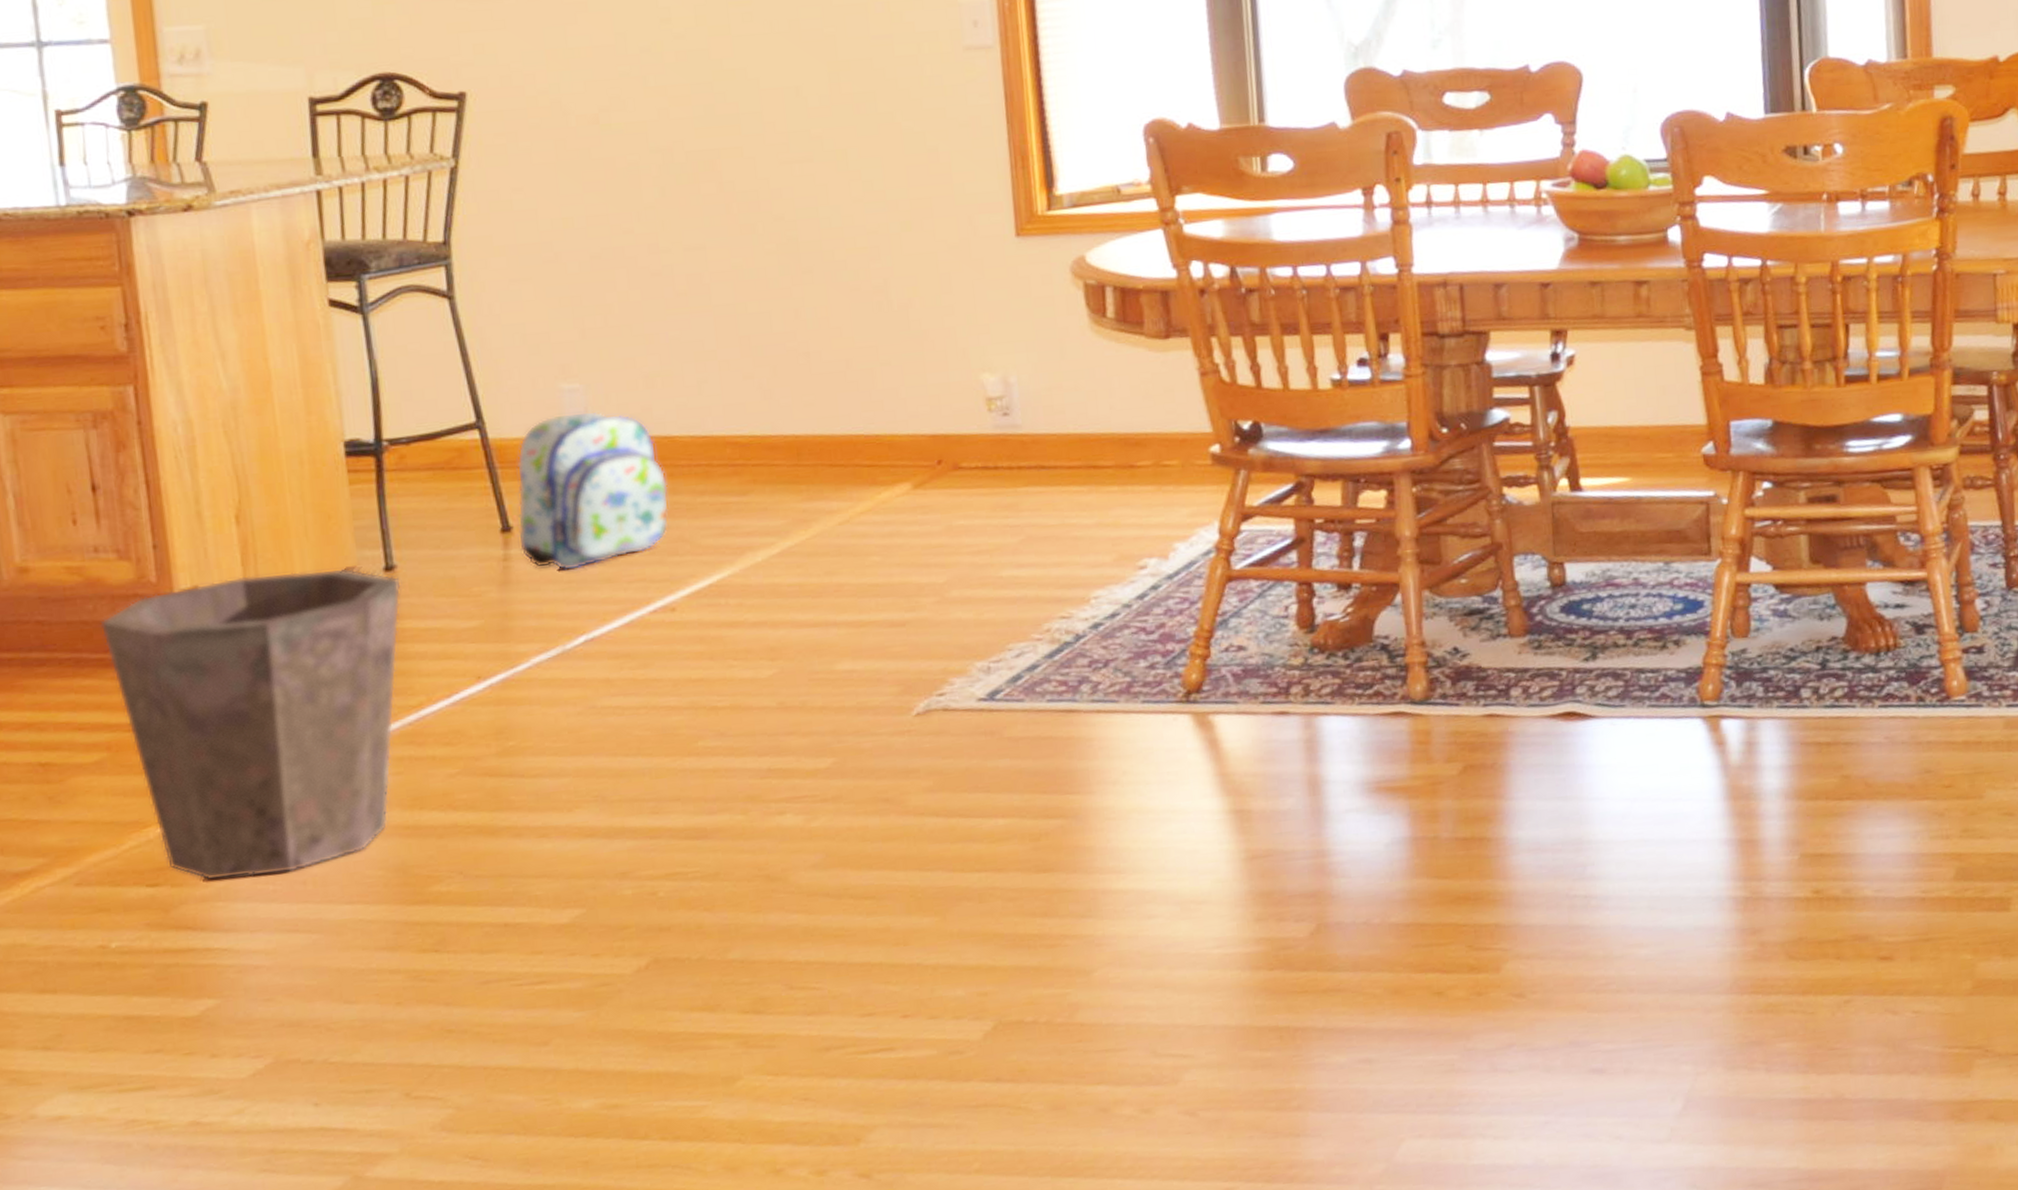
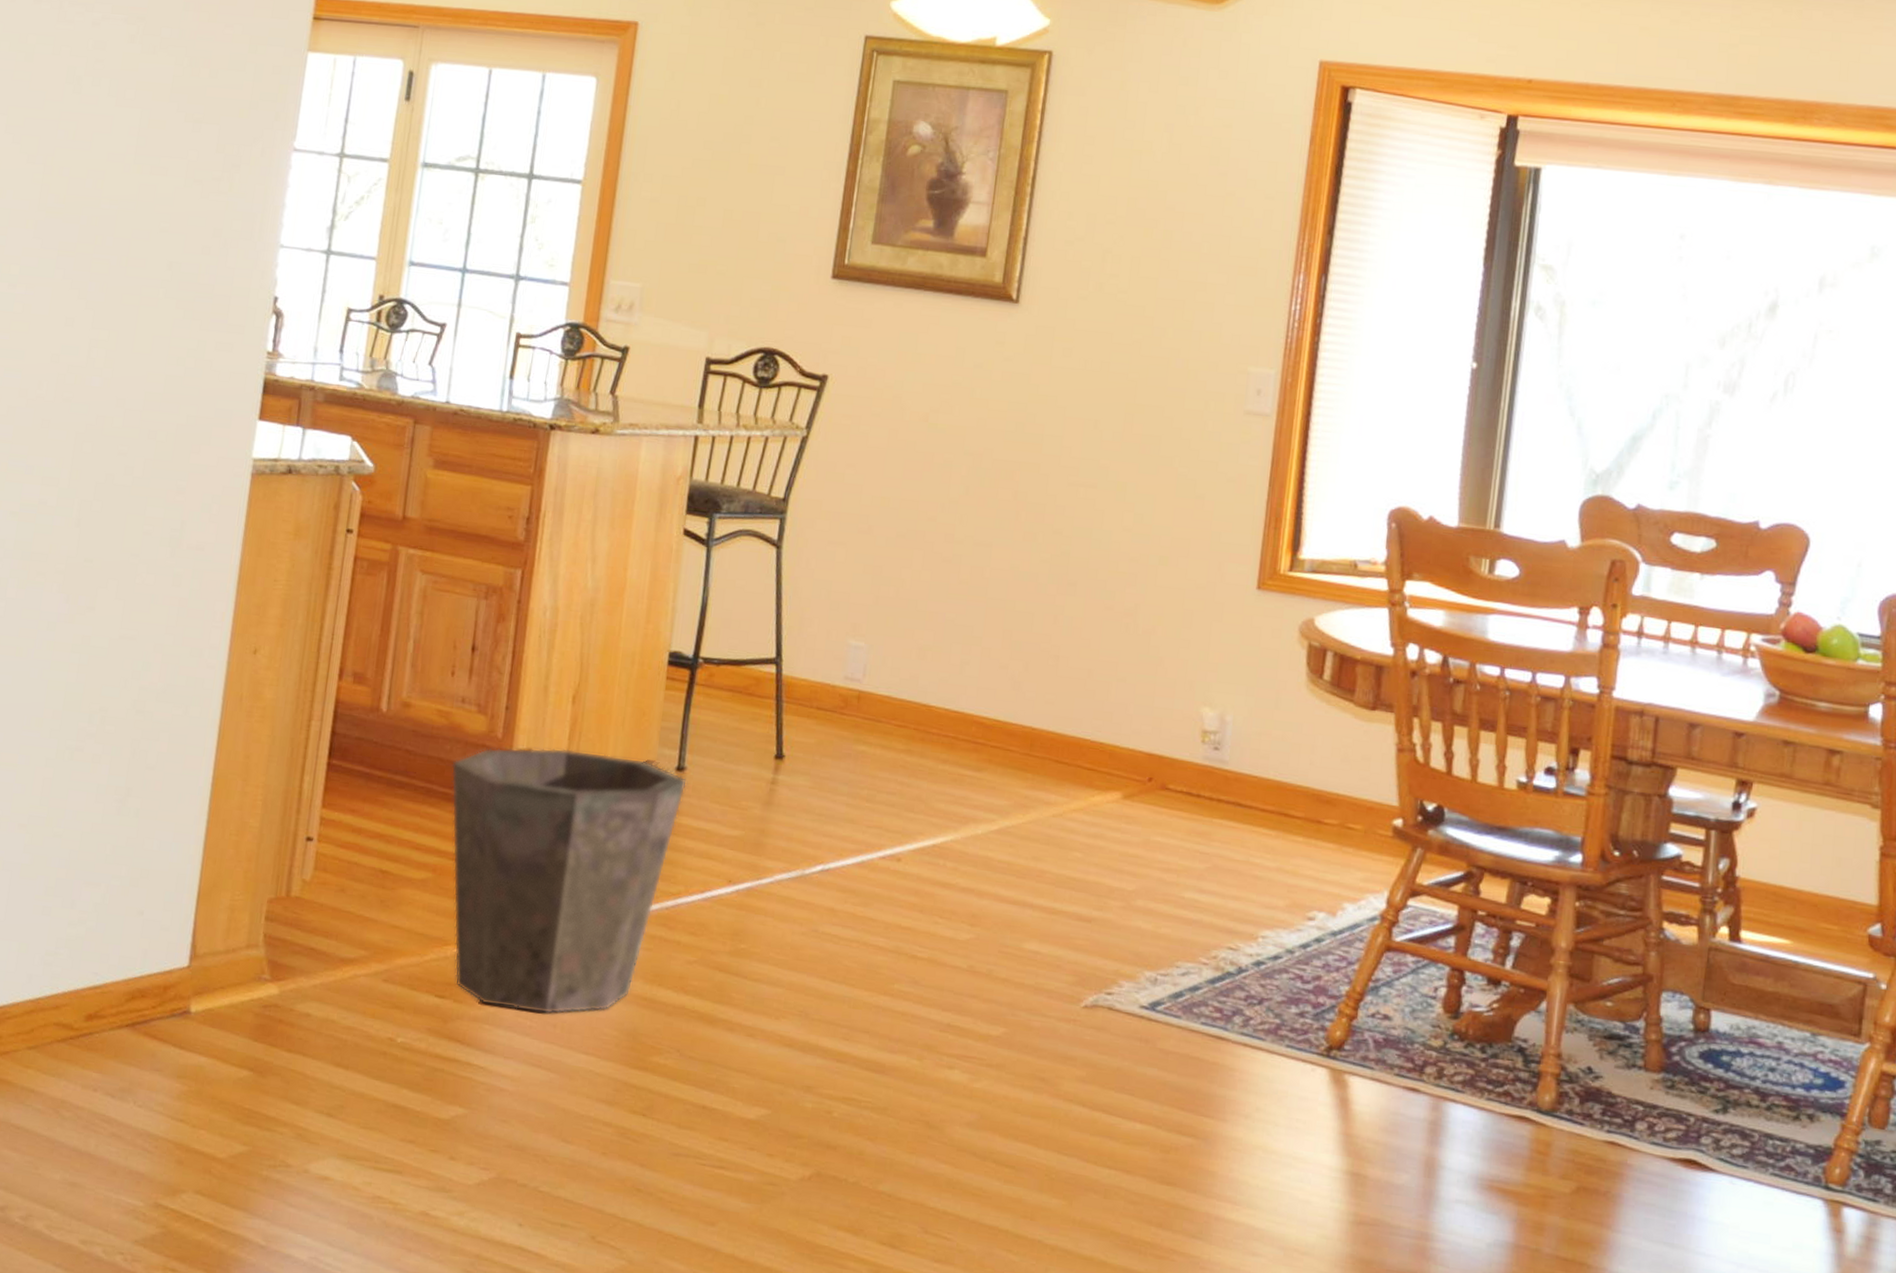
backpack: present [517,410,669,570] -> none [787,666,918,805]

